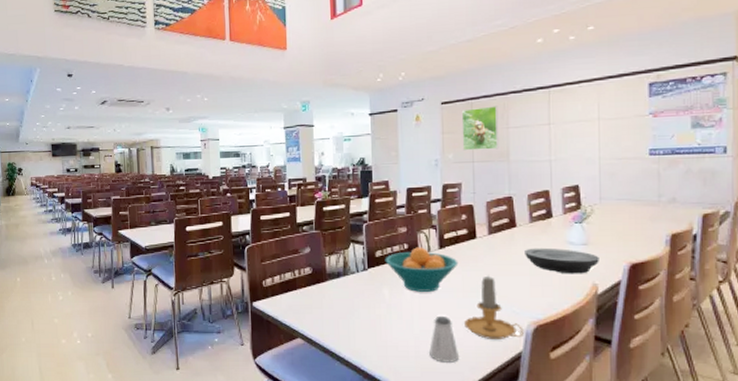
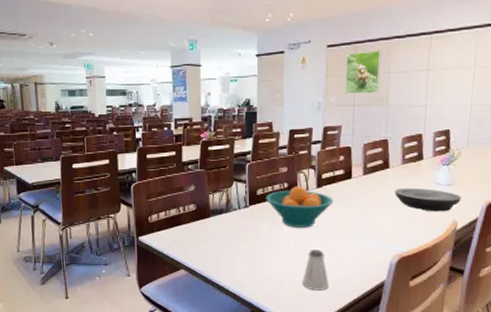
candle: present [464,275,524,340] -> none [335,213,388,271]

